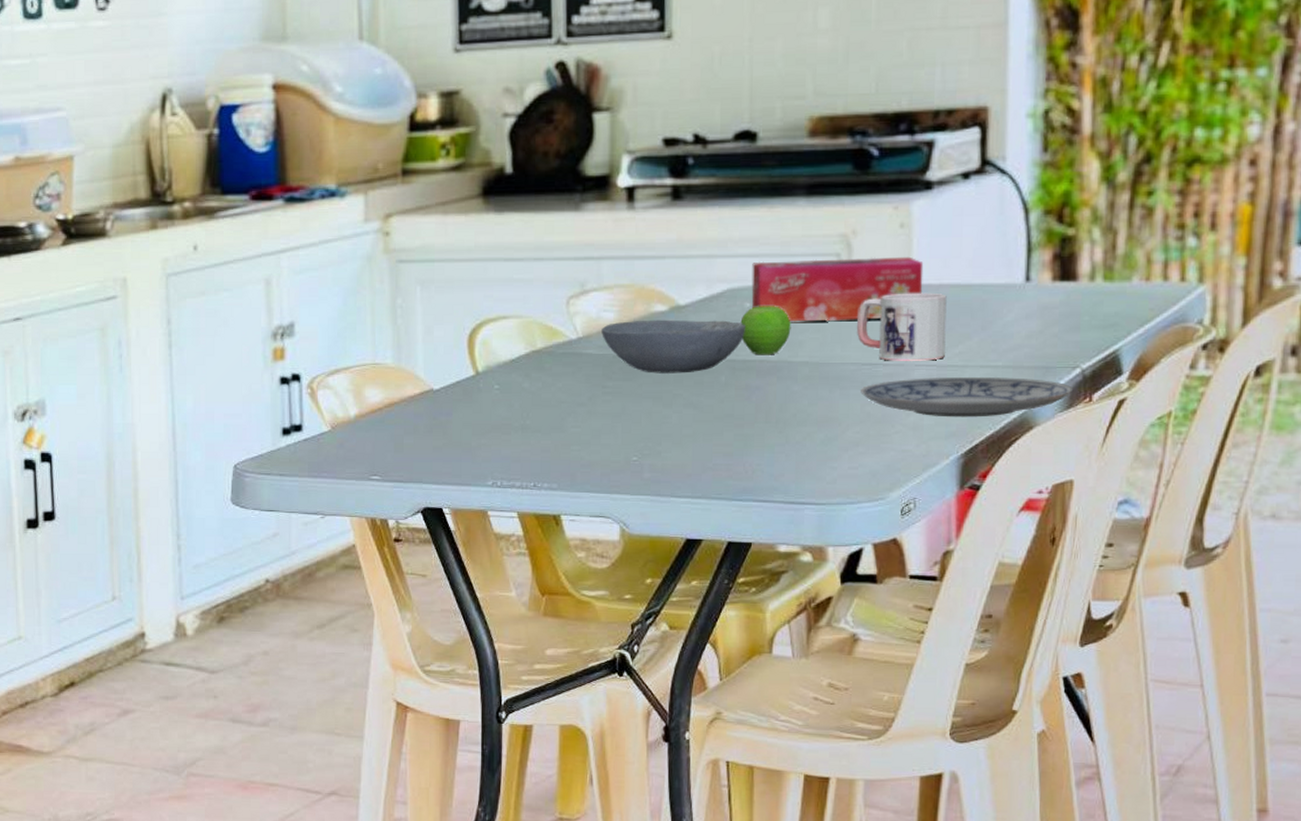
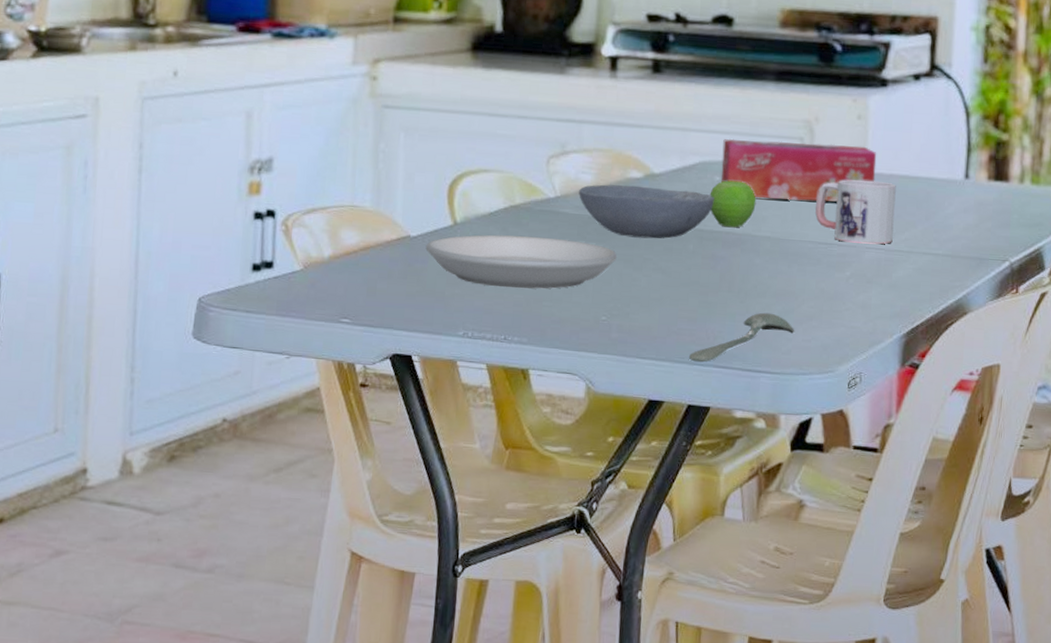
plate: none [449,380,645,434] -> present [425,234,617,289]
spoon: none [727,441,840,498] -> present [689,312,795,363]
plate: present [861,377,1074,417] -> none [816,260,1003,301]

